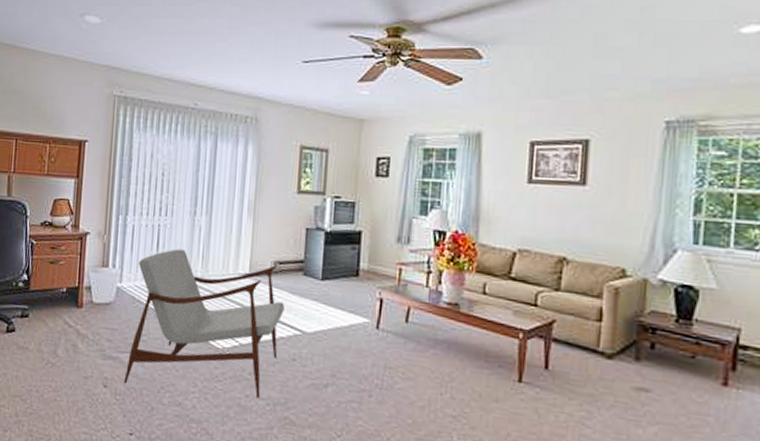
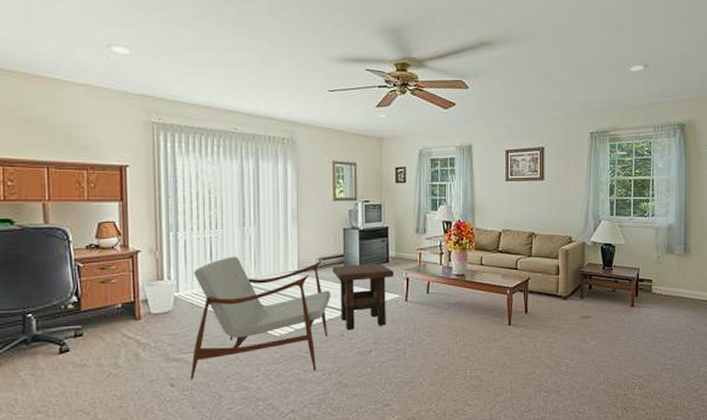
side table: none [289,273,365,356] -> present [332,263,394,331]

